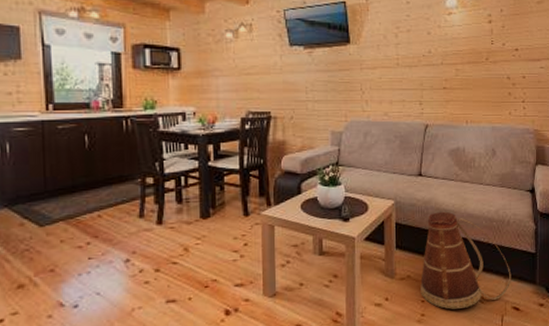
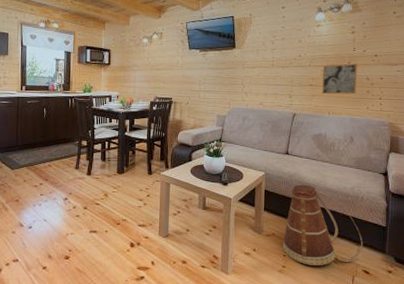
wall art: none [457,60,497,99] -> present [321,63,358,95]

